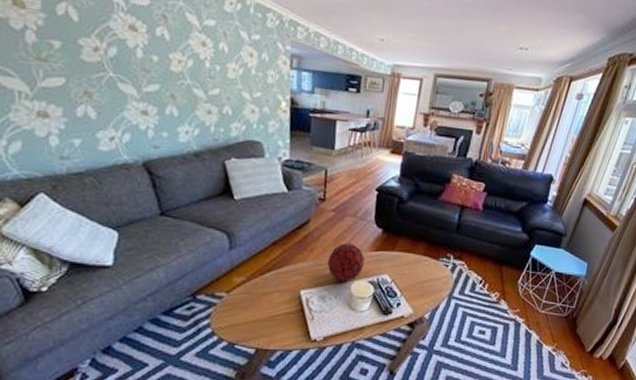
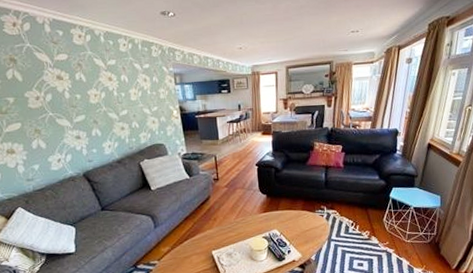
decorative orb: present [327,243,365,281] -> none [228,210,257,240]

